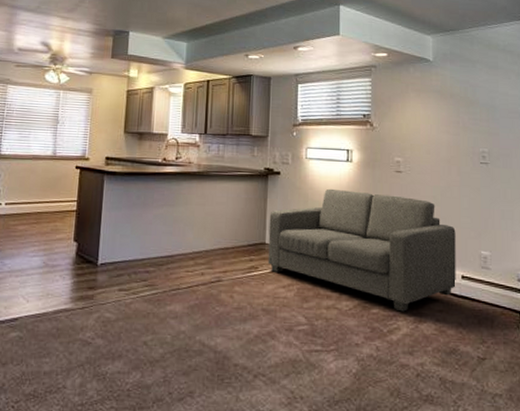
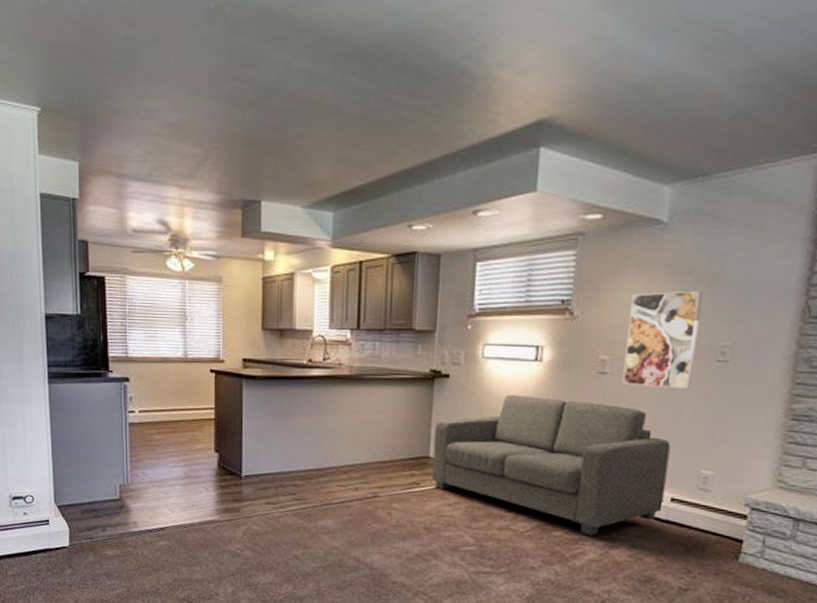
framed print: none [414,110,464,184] -> present [622,290,703,389]

